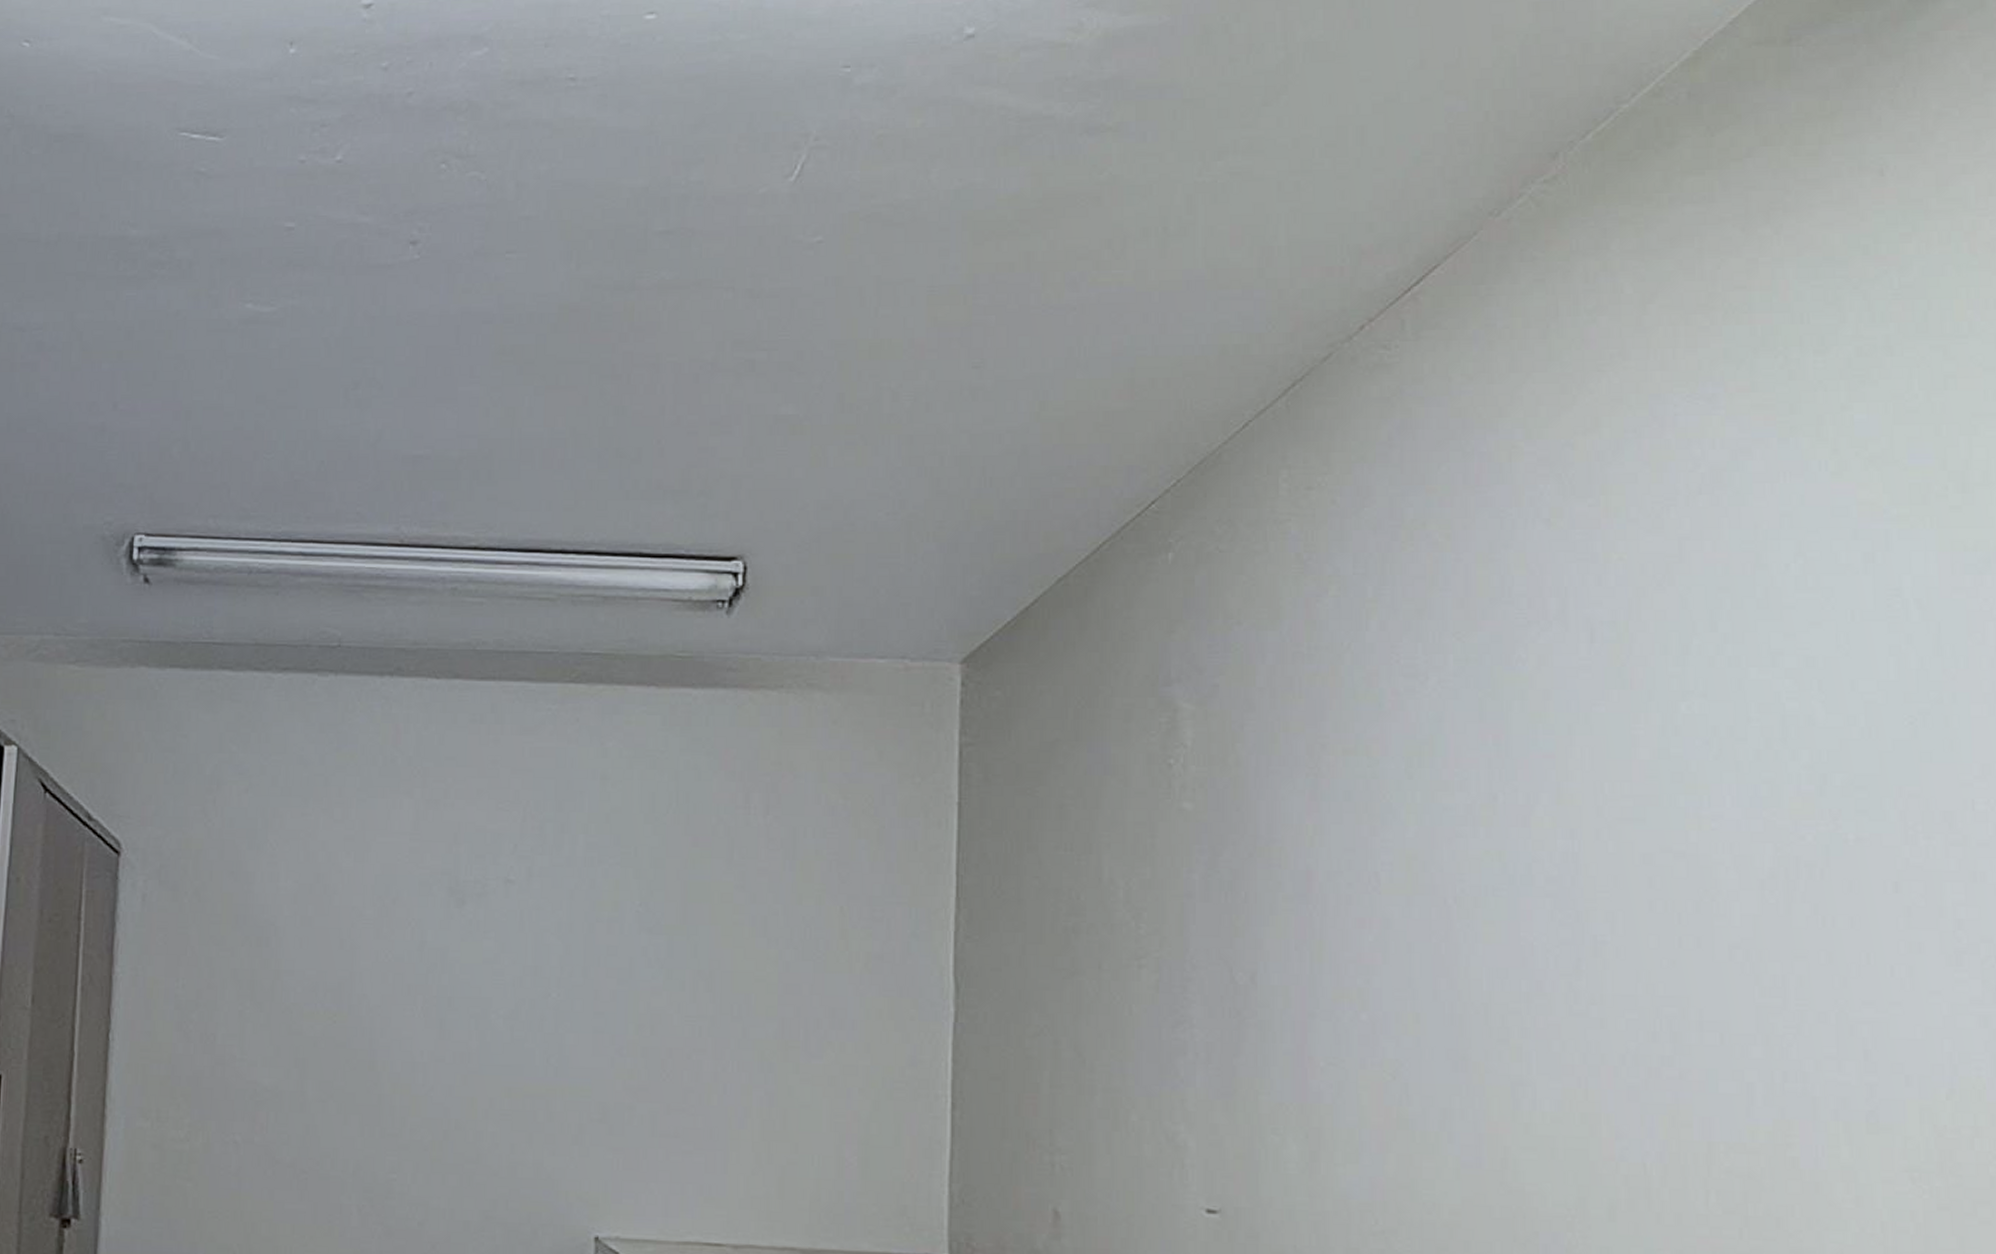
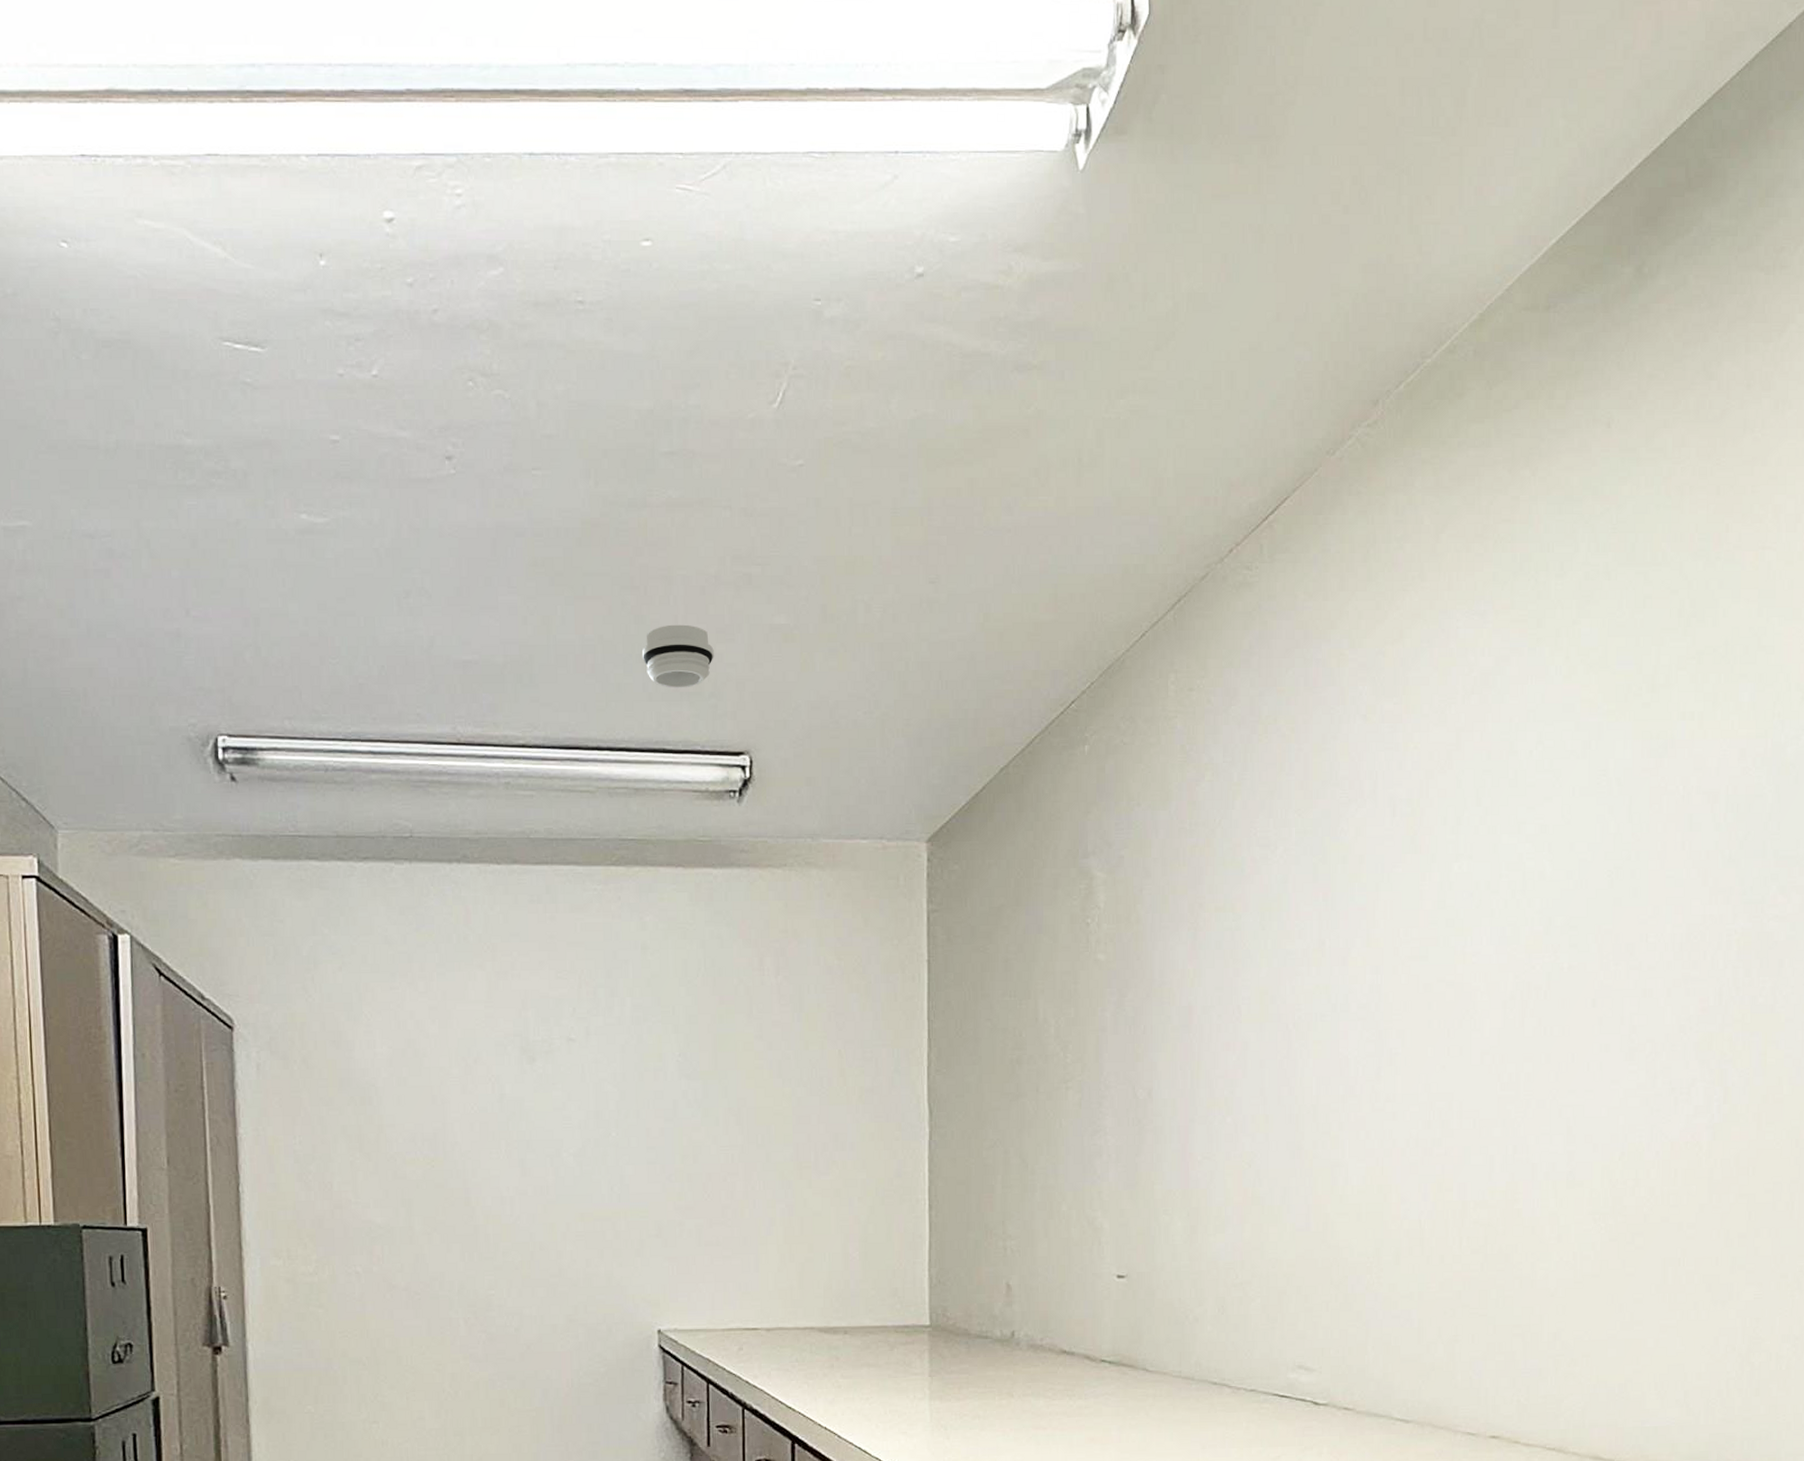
smoke detector: none [620,415,706,486] -> present [642,624,714,688]

